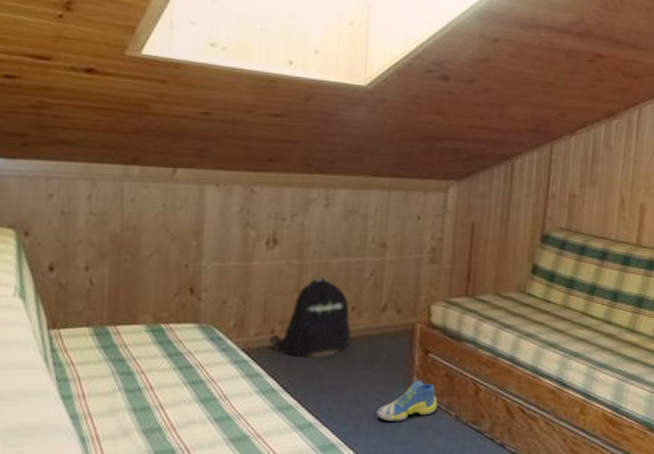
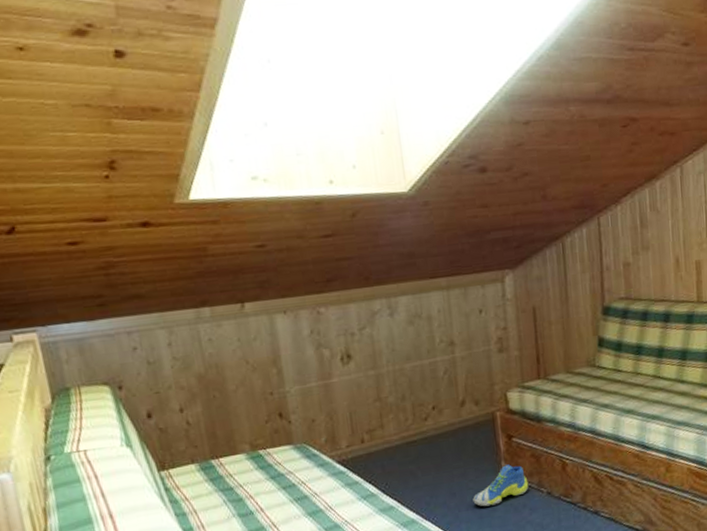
backpack: present [269,276,352,357] -> none [360,382,437,461]

